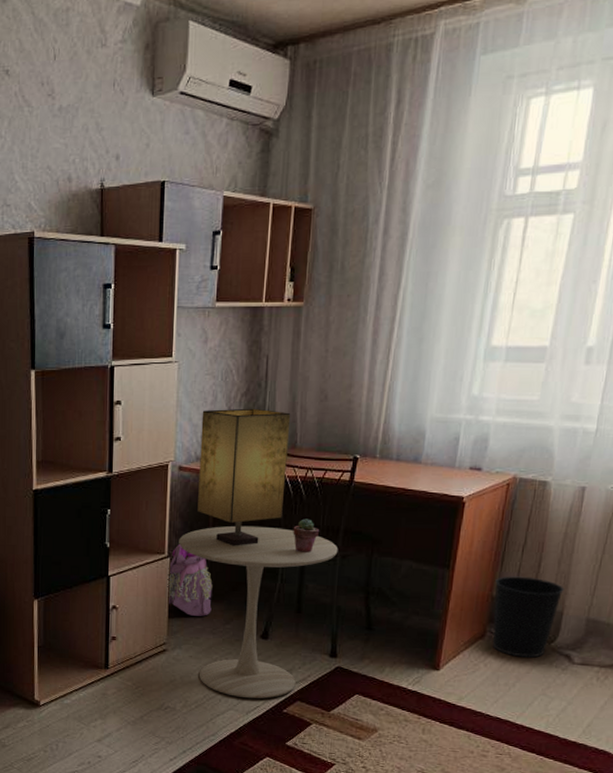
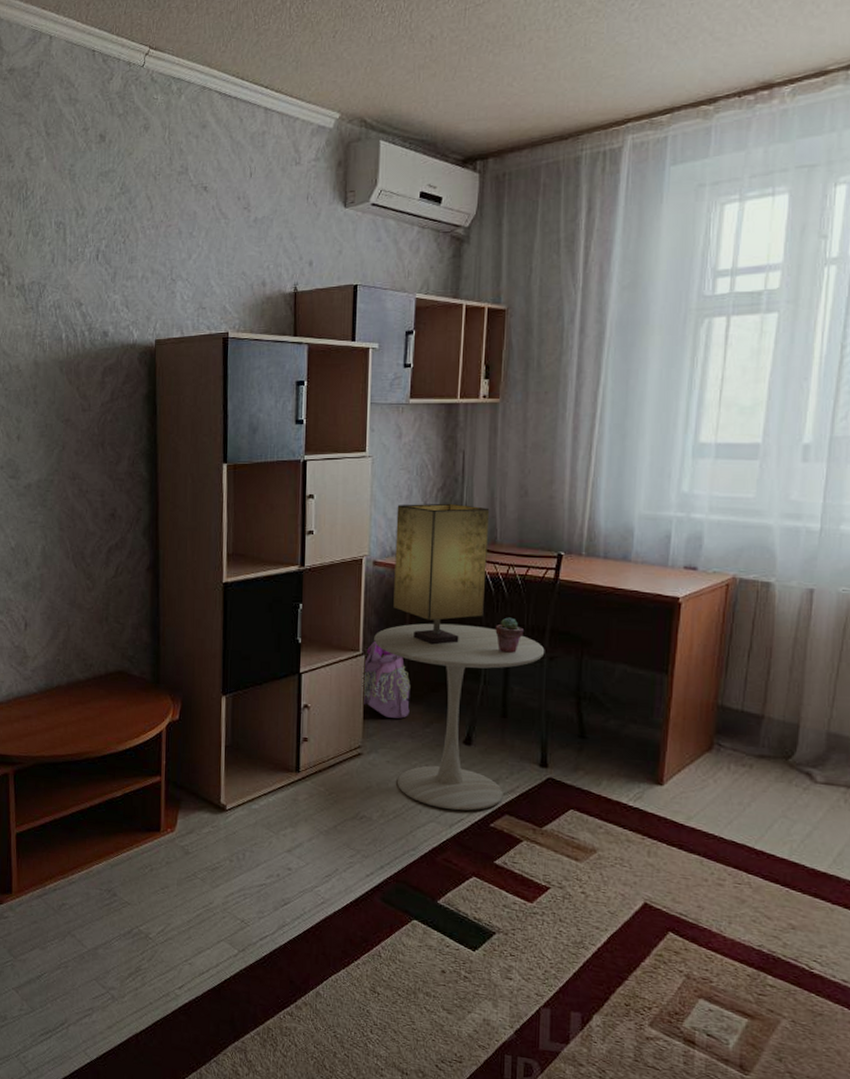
wastebasket: present [492,576,564,658] -> none [720,683,799,775]

